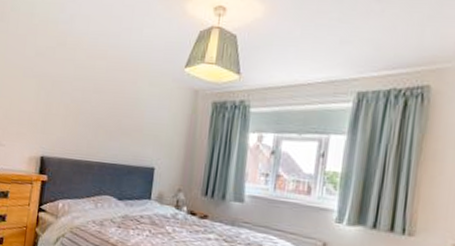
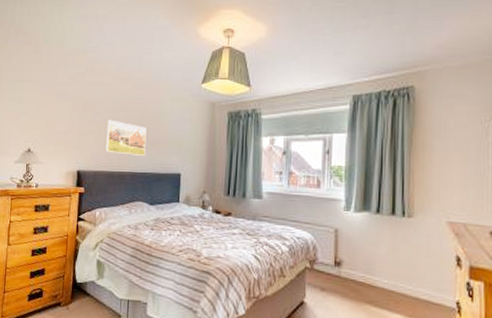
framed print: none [73,101,120,145] -> present [106,119,147,156]

